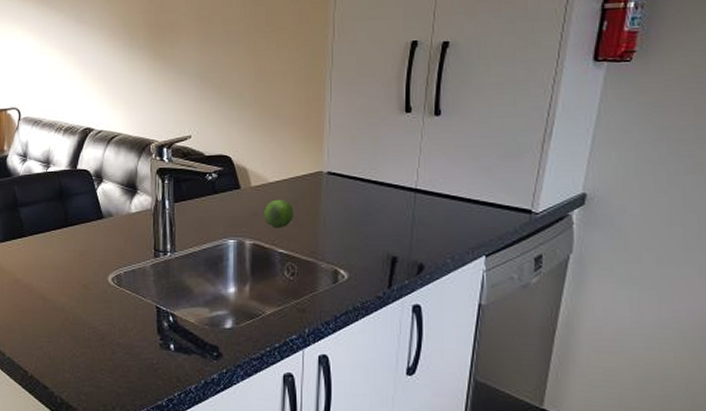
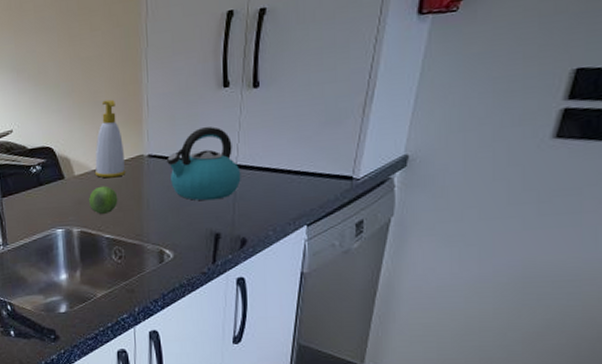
soap bottle: none [272,114,304,192] -> present [94,99,126,178]
kettle: none [346,150,420,223] -> present [167,127,241,201]

